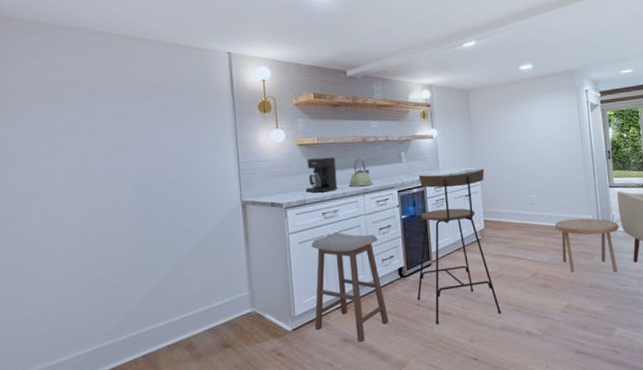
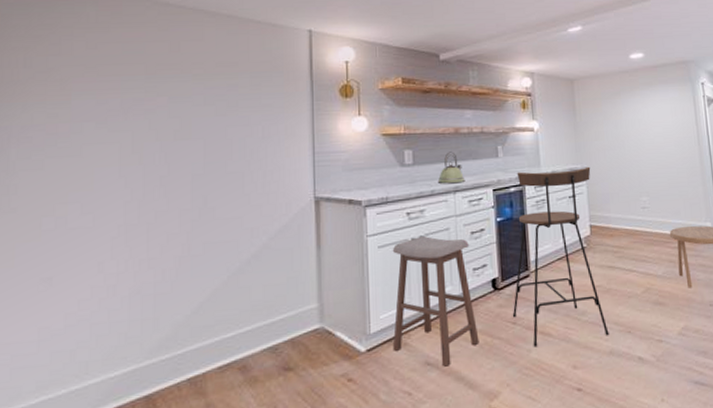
coffee maker: present [305,157,338,193] -> none [388,149,425,190]

